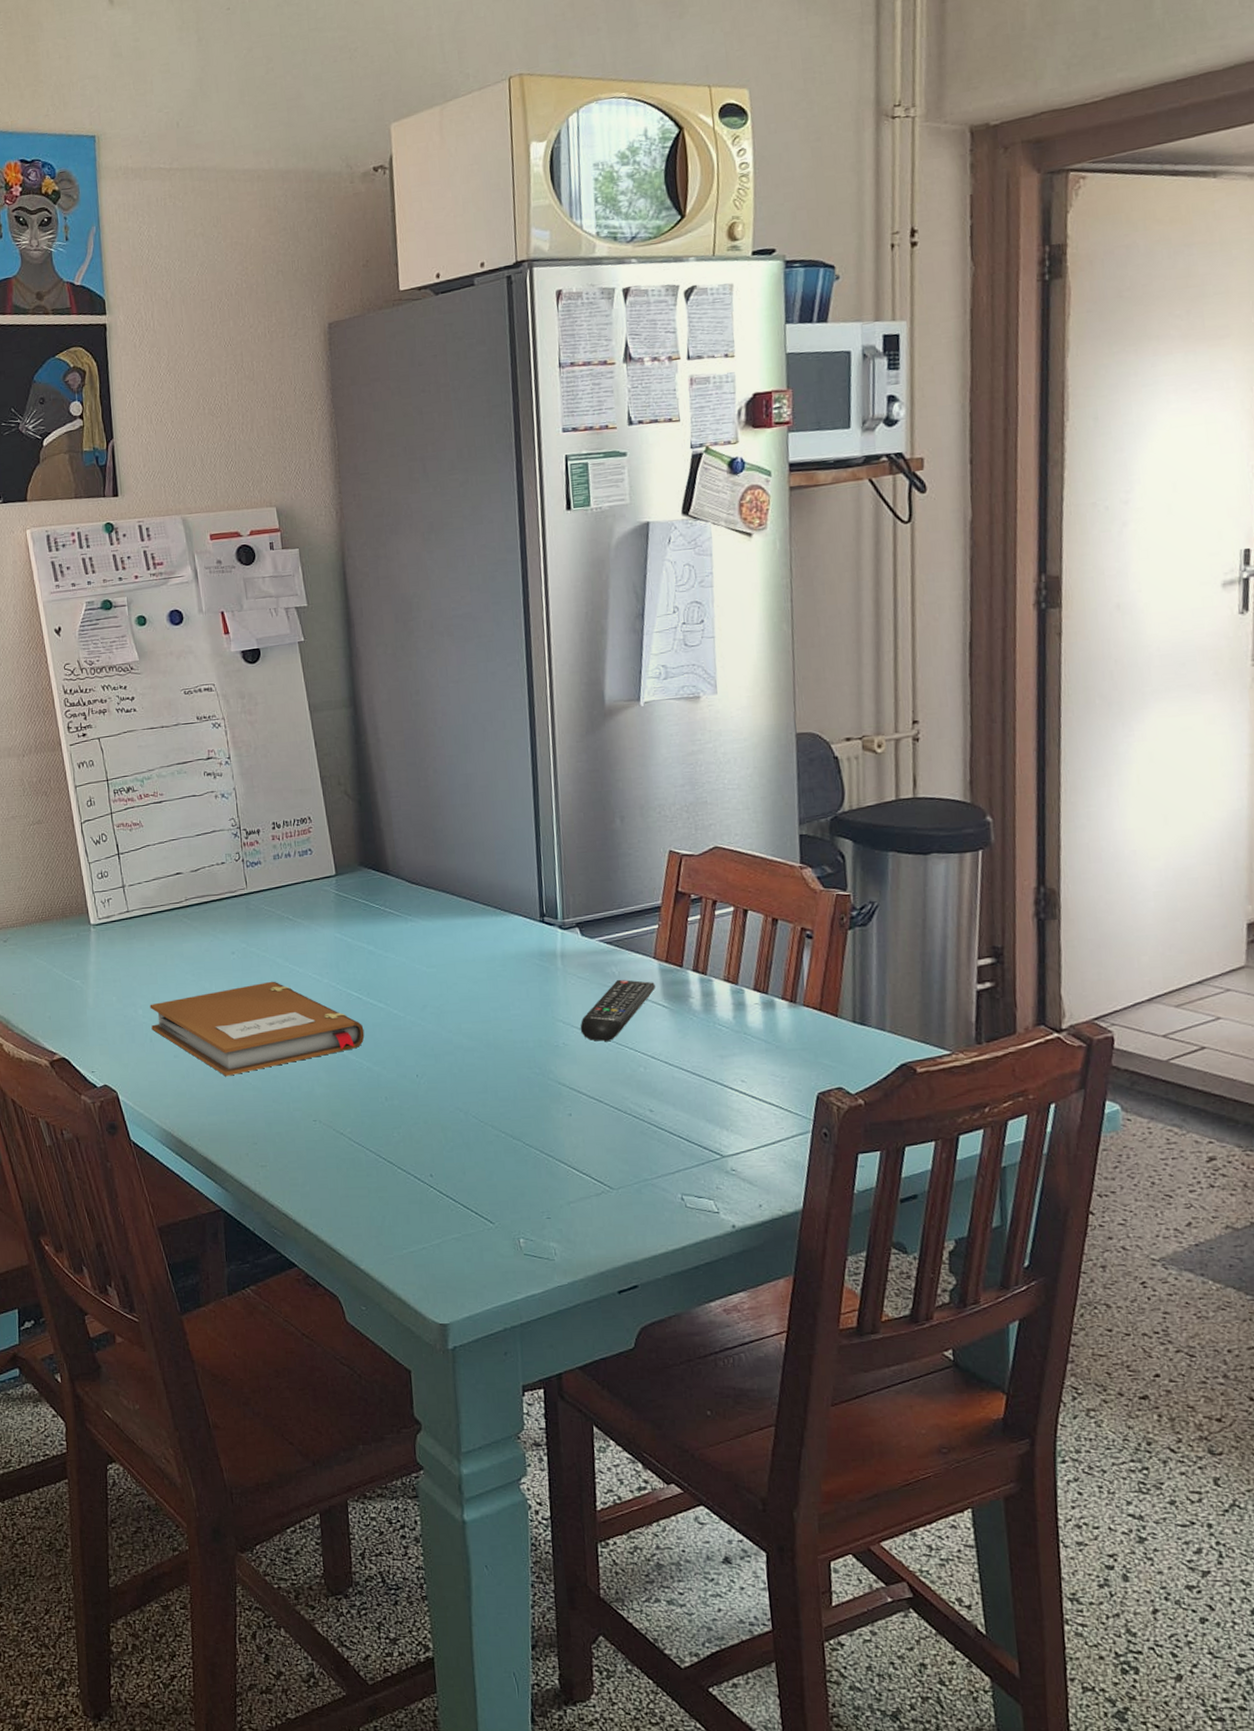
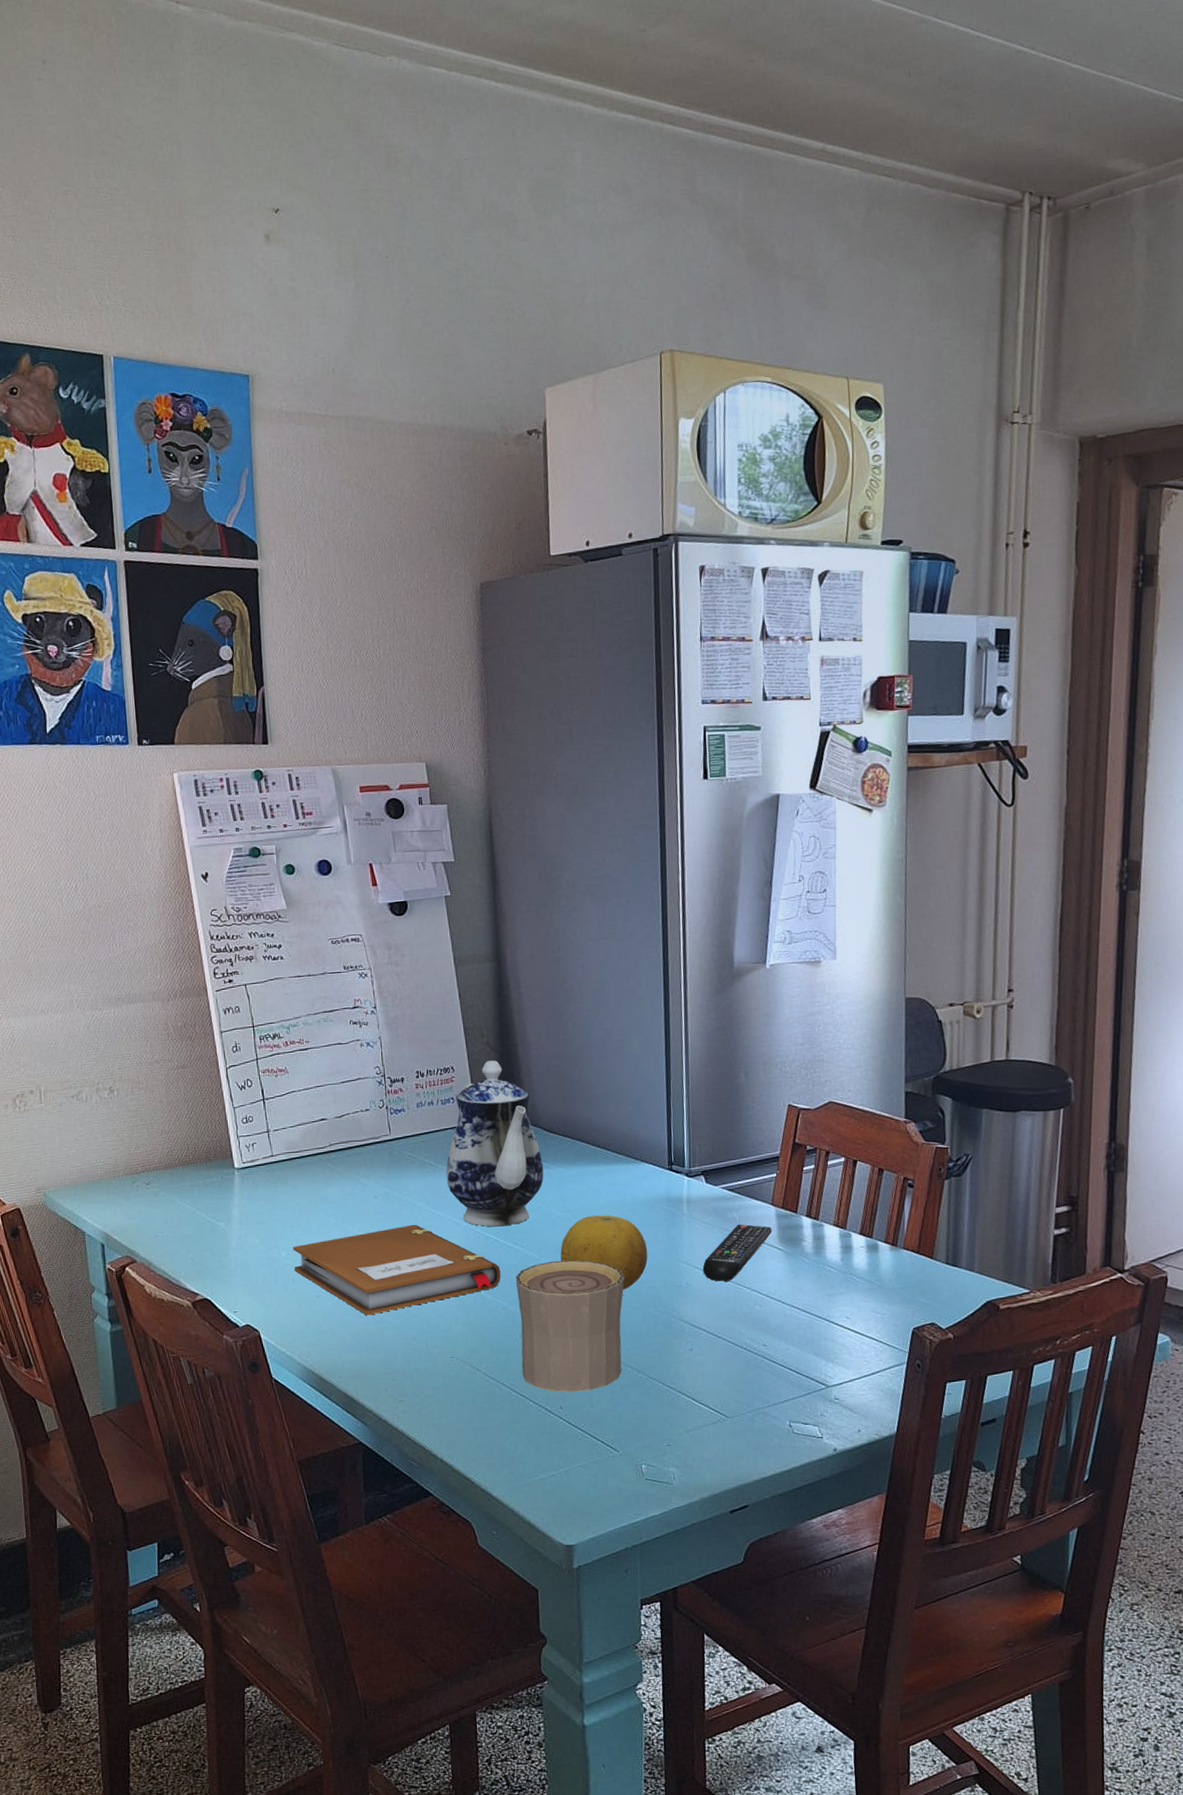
teapot: none [304,810,408,984] -> present [446,1060,544,1227]
cup: none [379,1017,496,1160] -> present [515,1259,625,1393]
fruit: none [426,970,521,1050] -> present [560,1215,648,1290]

